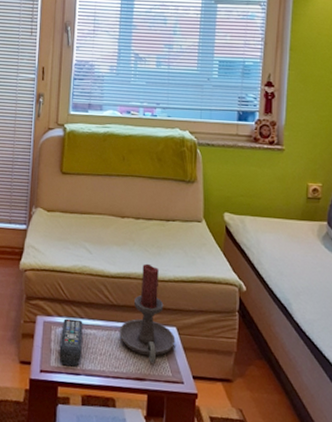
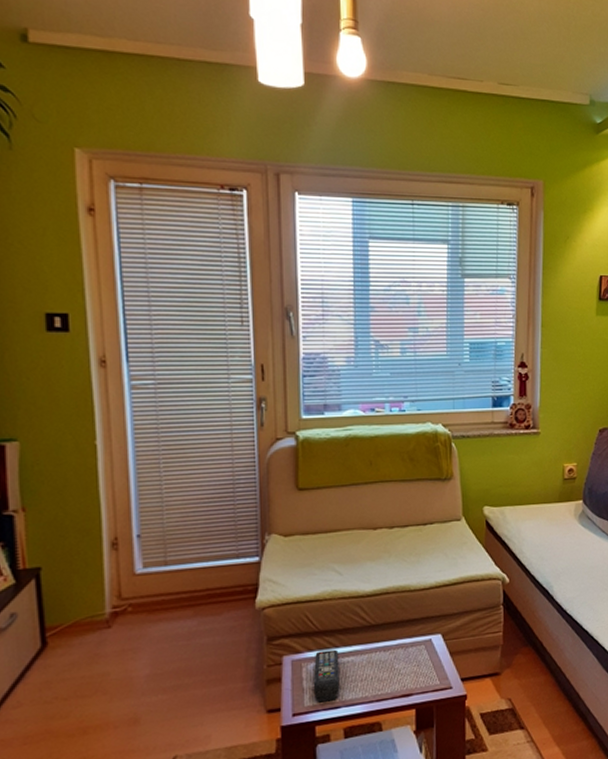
candle holder: present [119,263,176,363] -> none [380,574,441,676]

